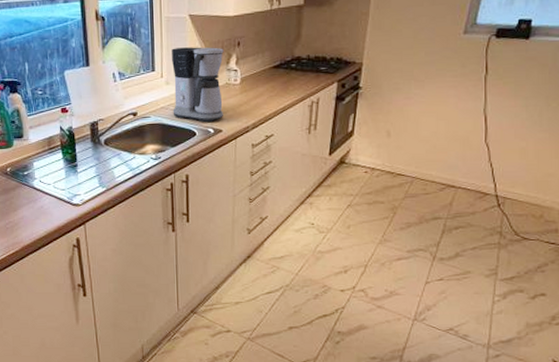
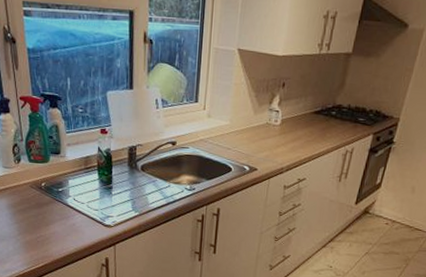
coffee maker: present [172,47,224,122] -> none [211,81,268,159]

